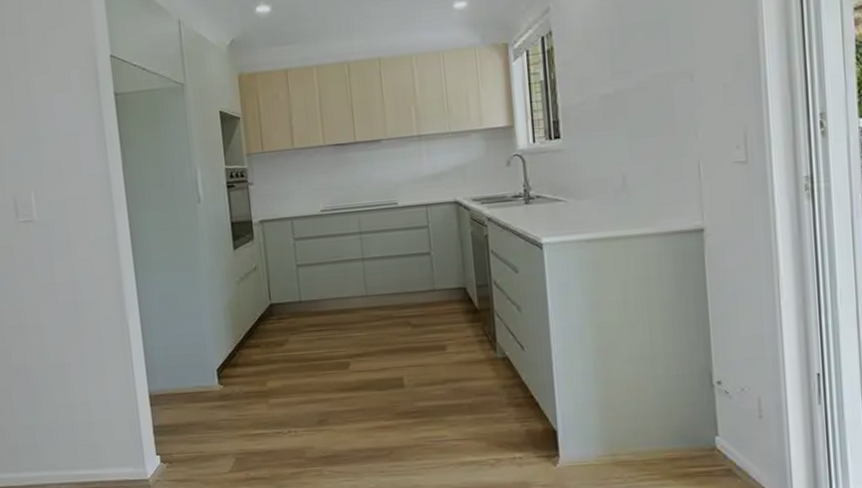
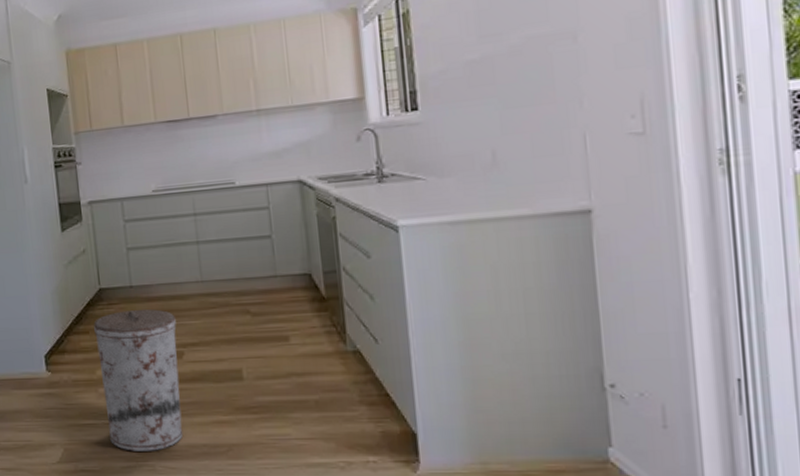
trash can: none [264,323,349,458] -> present [94,309,184,451]

